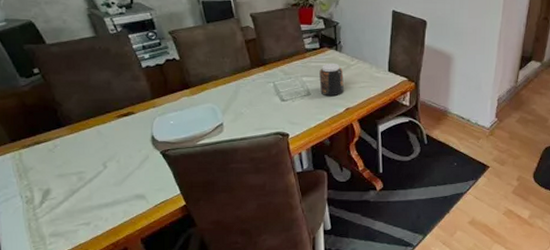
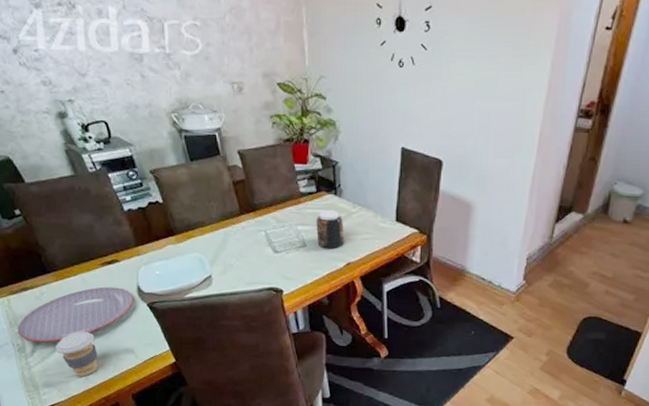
plate: none [27,137,148,193] -> present [17,287,134,343]
coffee cup: none [65,181,109,224] -> present [55,331,99,377]

